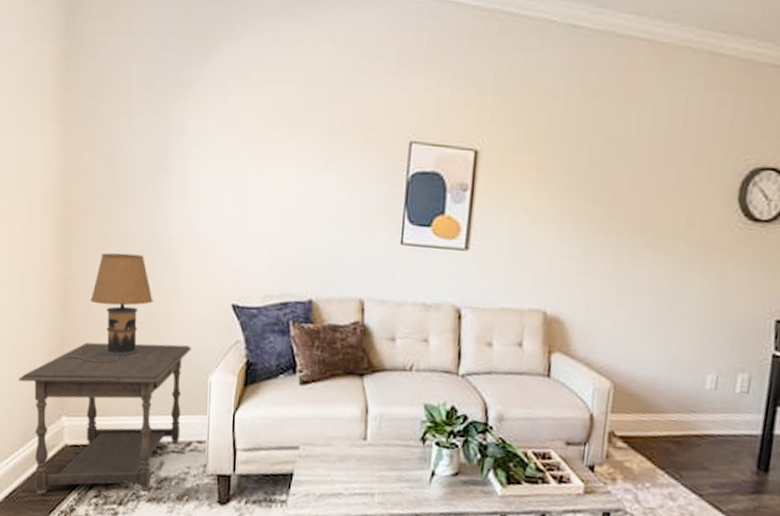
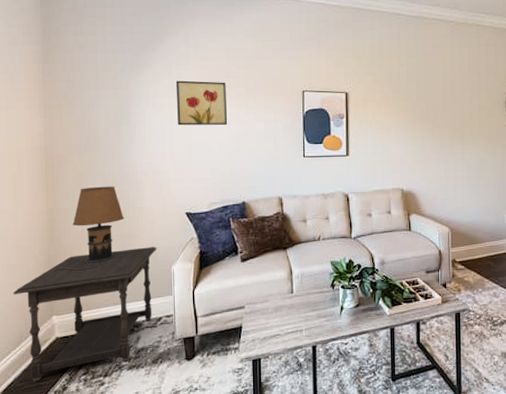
wall art: none [230,111,300,183] -> present [175,80,227,126]

